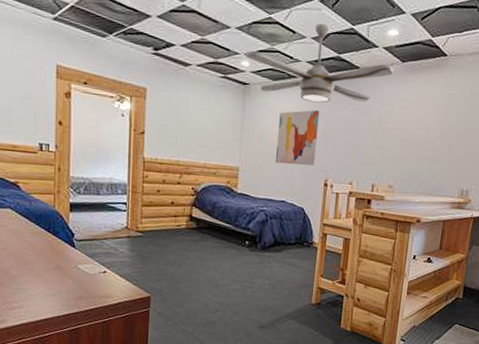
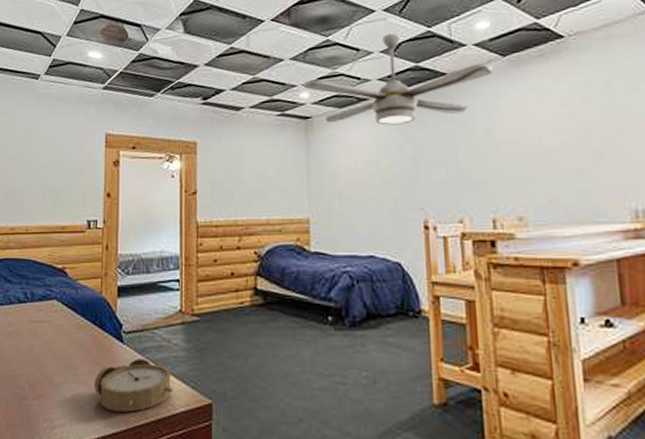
alarm clock: none [49,261,119,300] -> present [94,358,174,412]
wall art: present [276,110,320,166] -> none [353,134,407,207]

